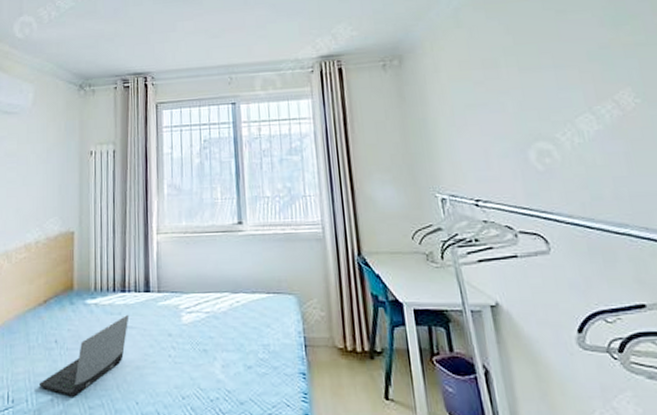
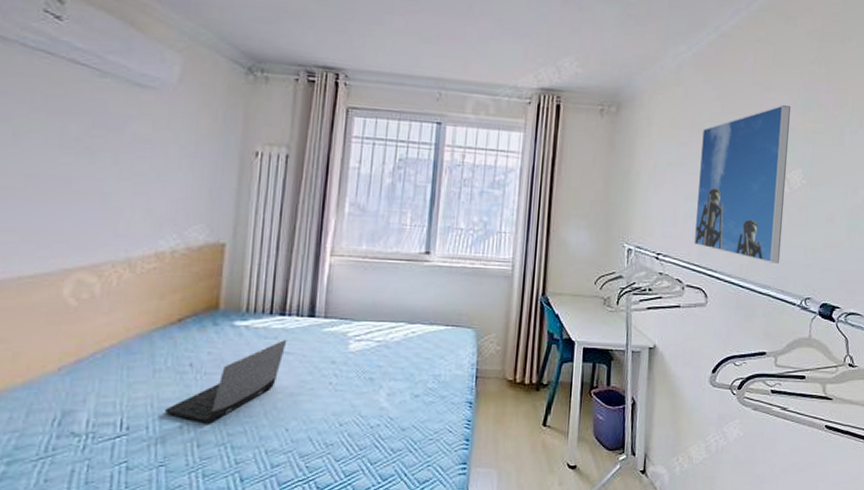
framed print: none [498,24,633,197] -> present [693,105,791,264]

